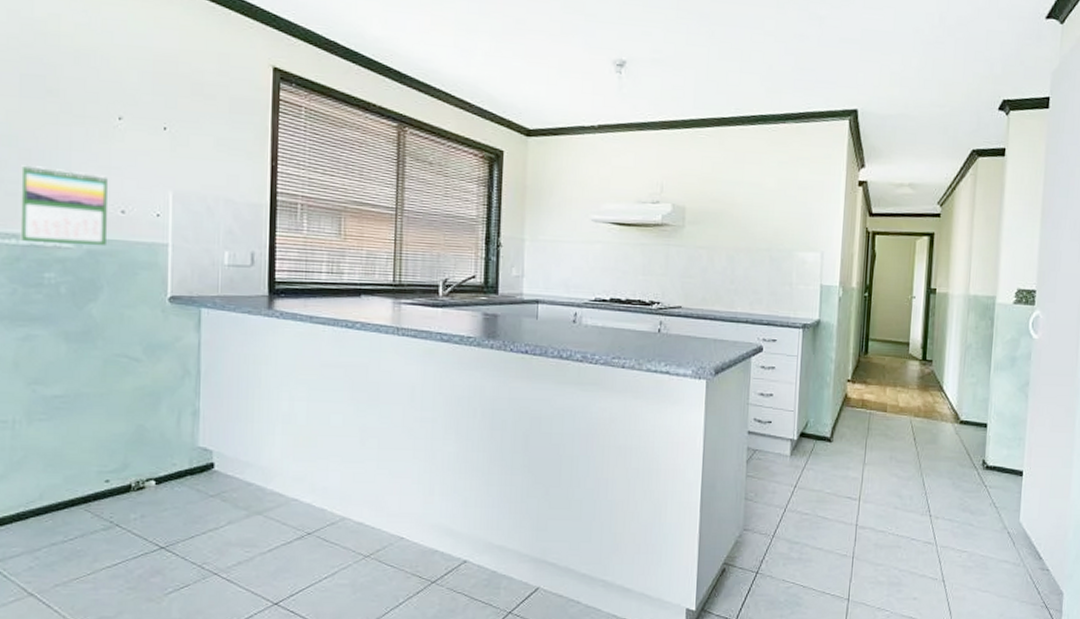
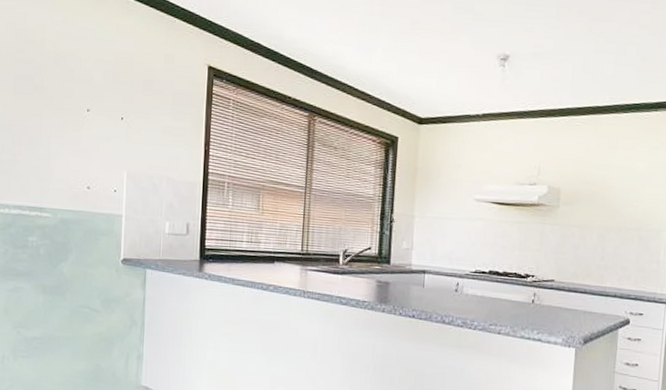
calendar: present [19,164,107,247] -> none [12,148,78,216]

